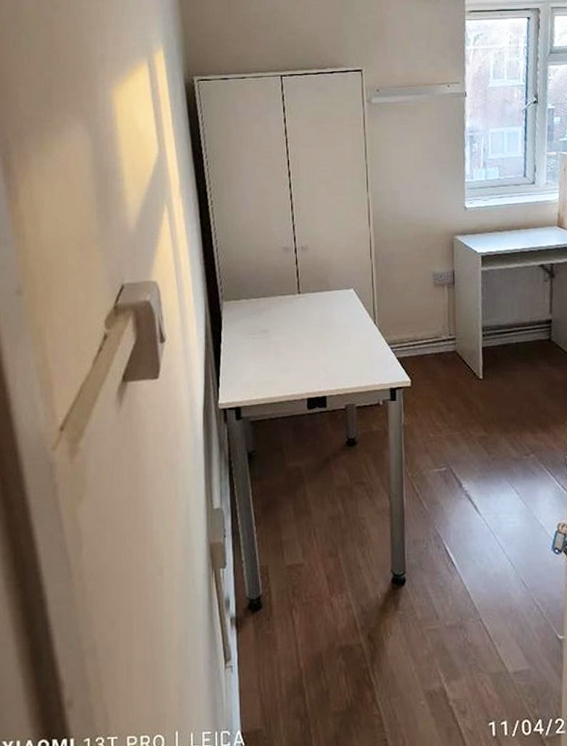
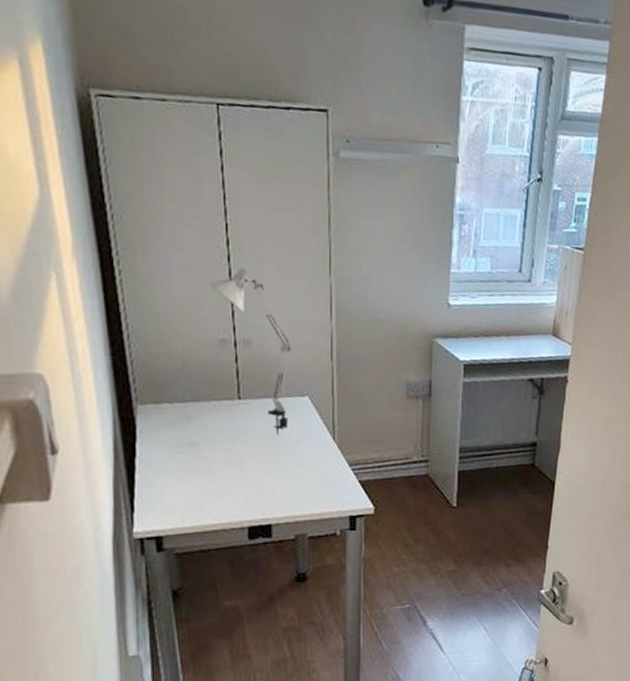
desk lamp: none [275,192,339,321] -> present [208,268,291,435]

